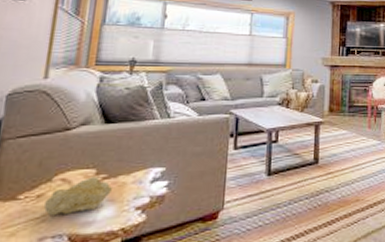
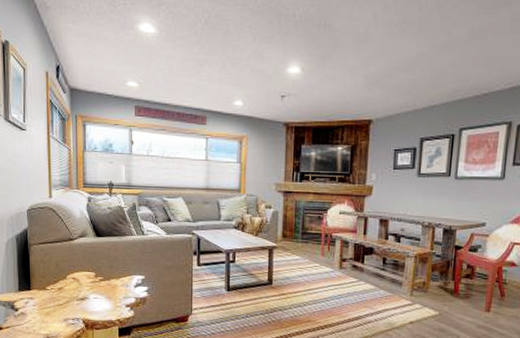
decorative stone: present [43,177,112,216] -> none [63,278,107,305]

